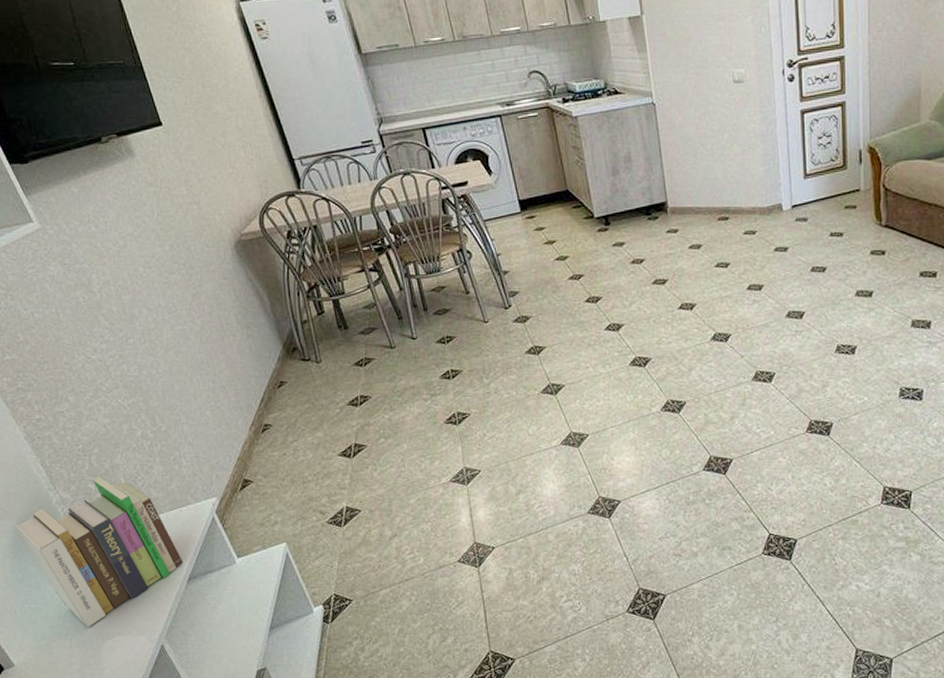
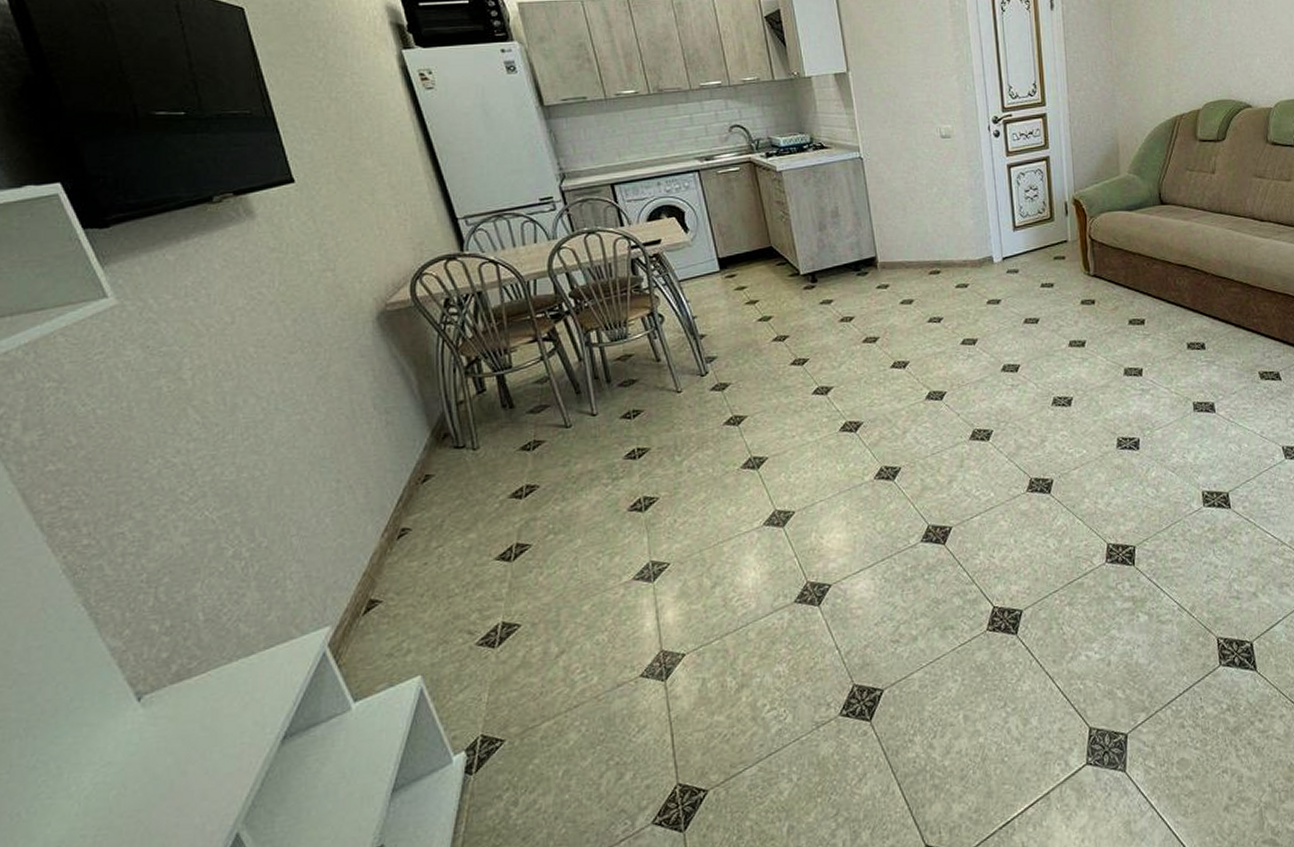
books: present [14,477,184,627] -> none [32,614,278,822]

